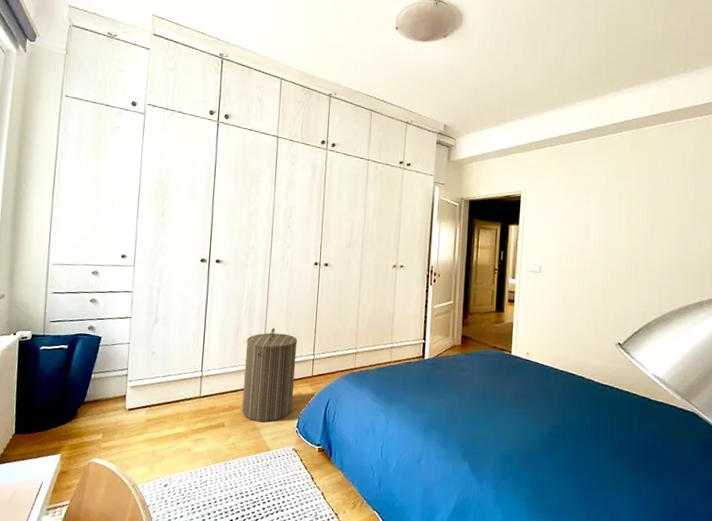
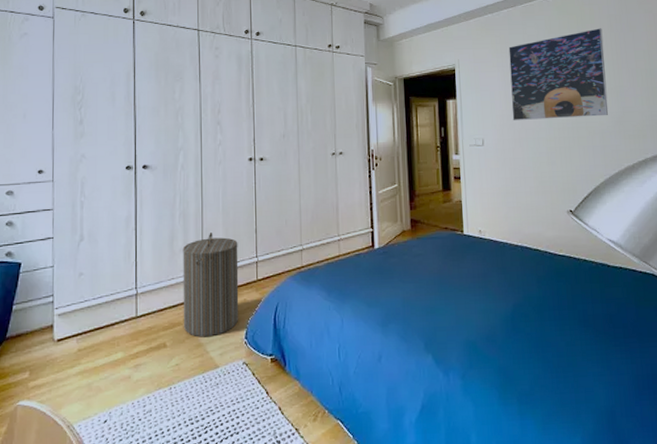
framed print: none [572,168,674,256] -> present [508,28,609,120]

